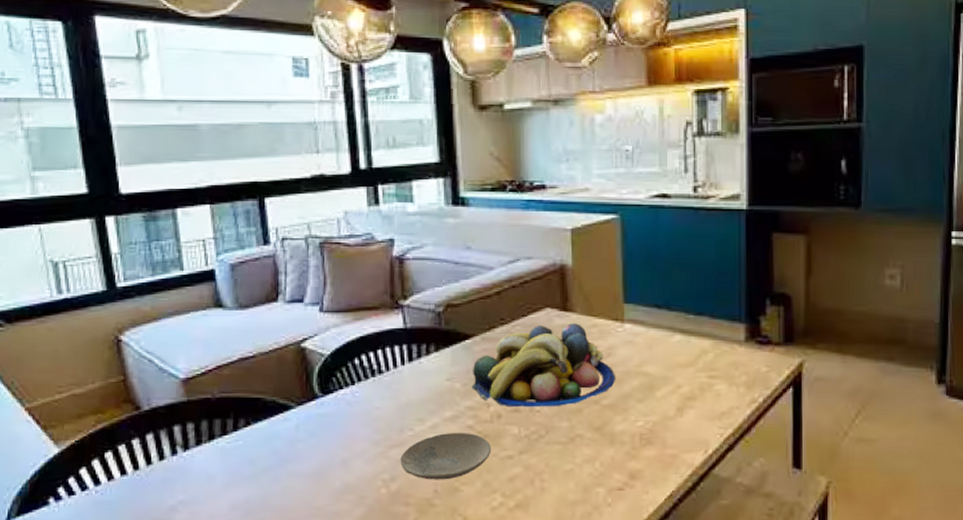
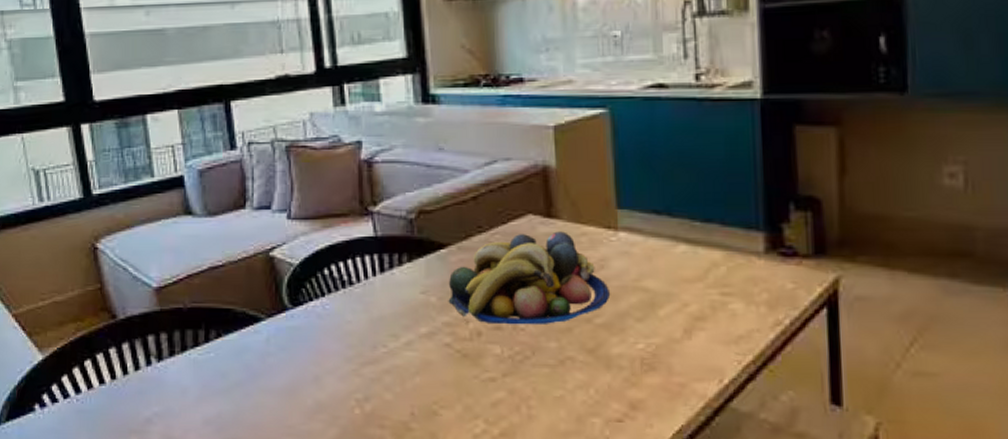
plate: present [400,432,492,480] -> none [374,350,472,402]

